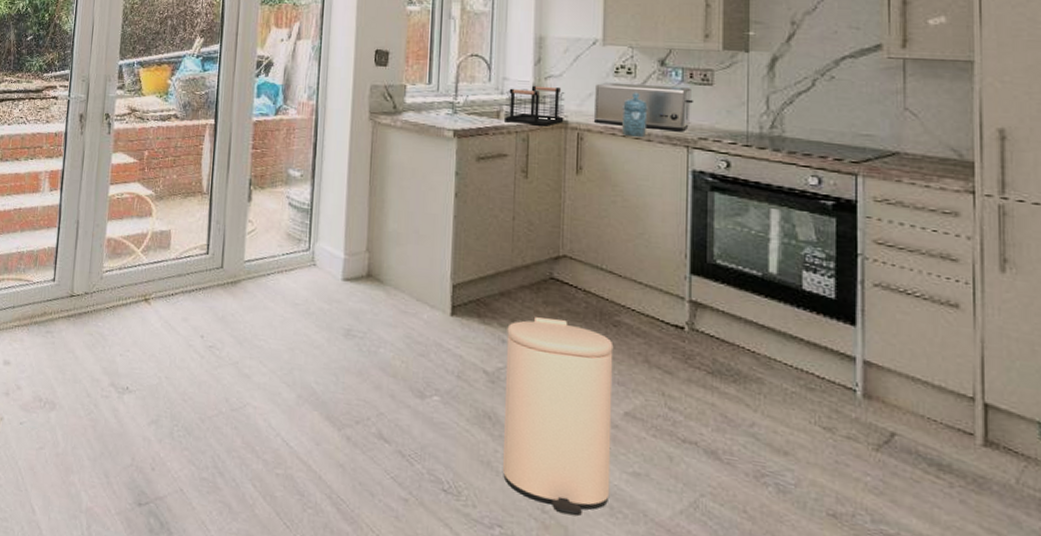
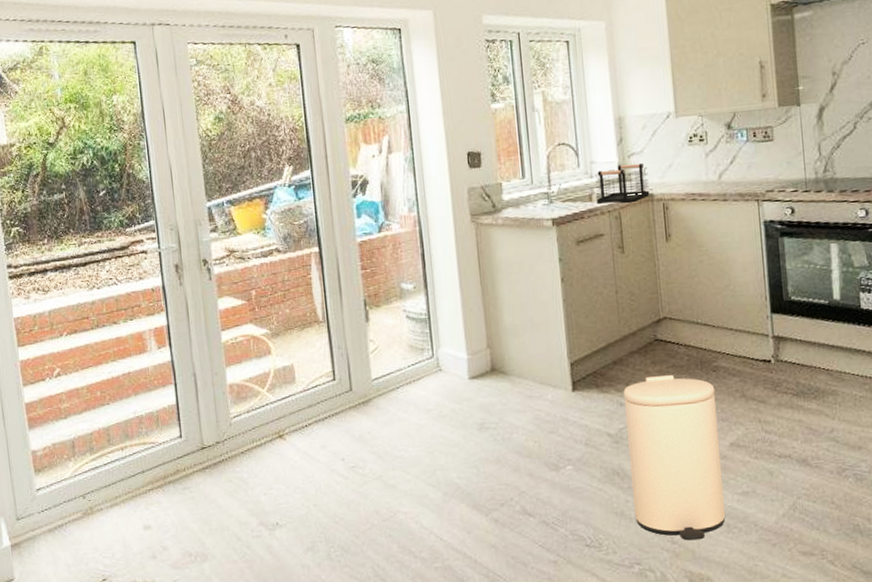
toaster: present [593,82,694,132] -> none [674,146,759,192]
canister: present [622,92,648,138] -> none [699,157,722,200]

